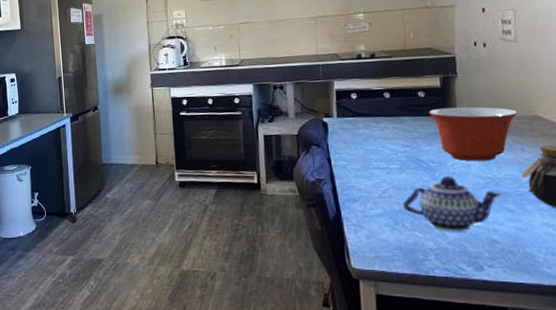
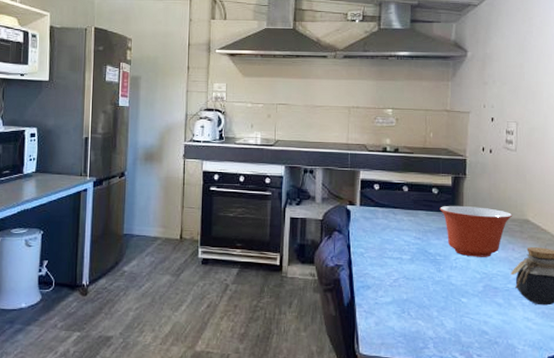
teapot: present [403,175,502,231] -> none [410,269,494,321]

